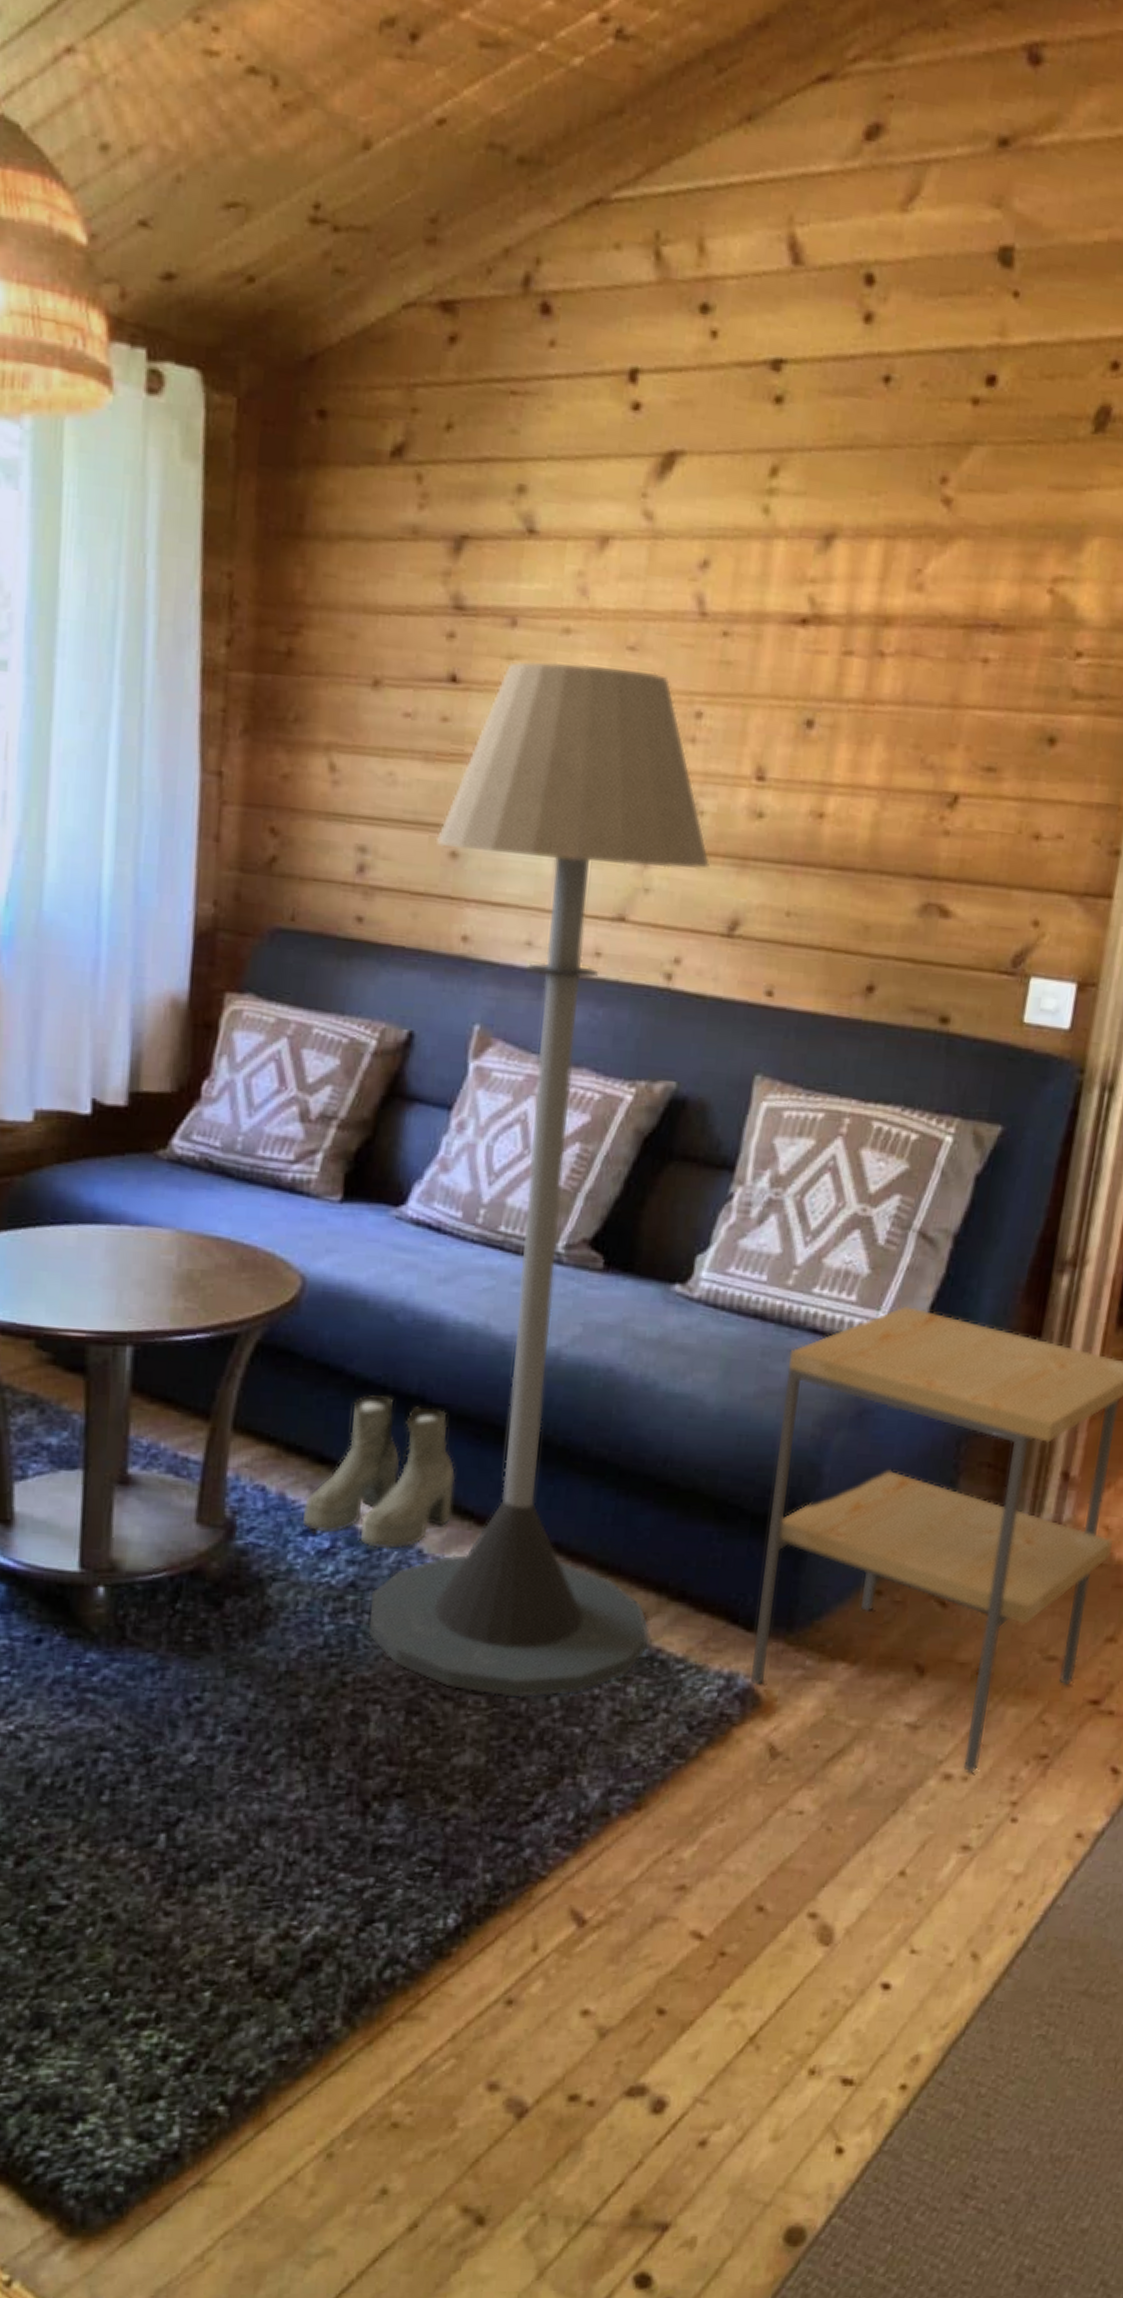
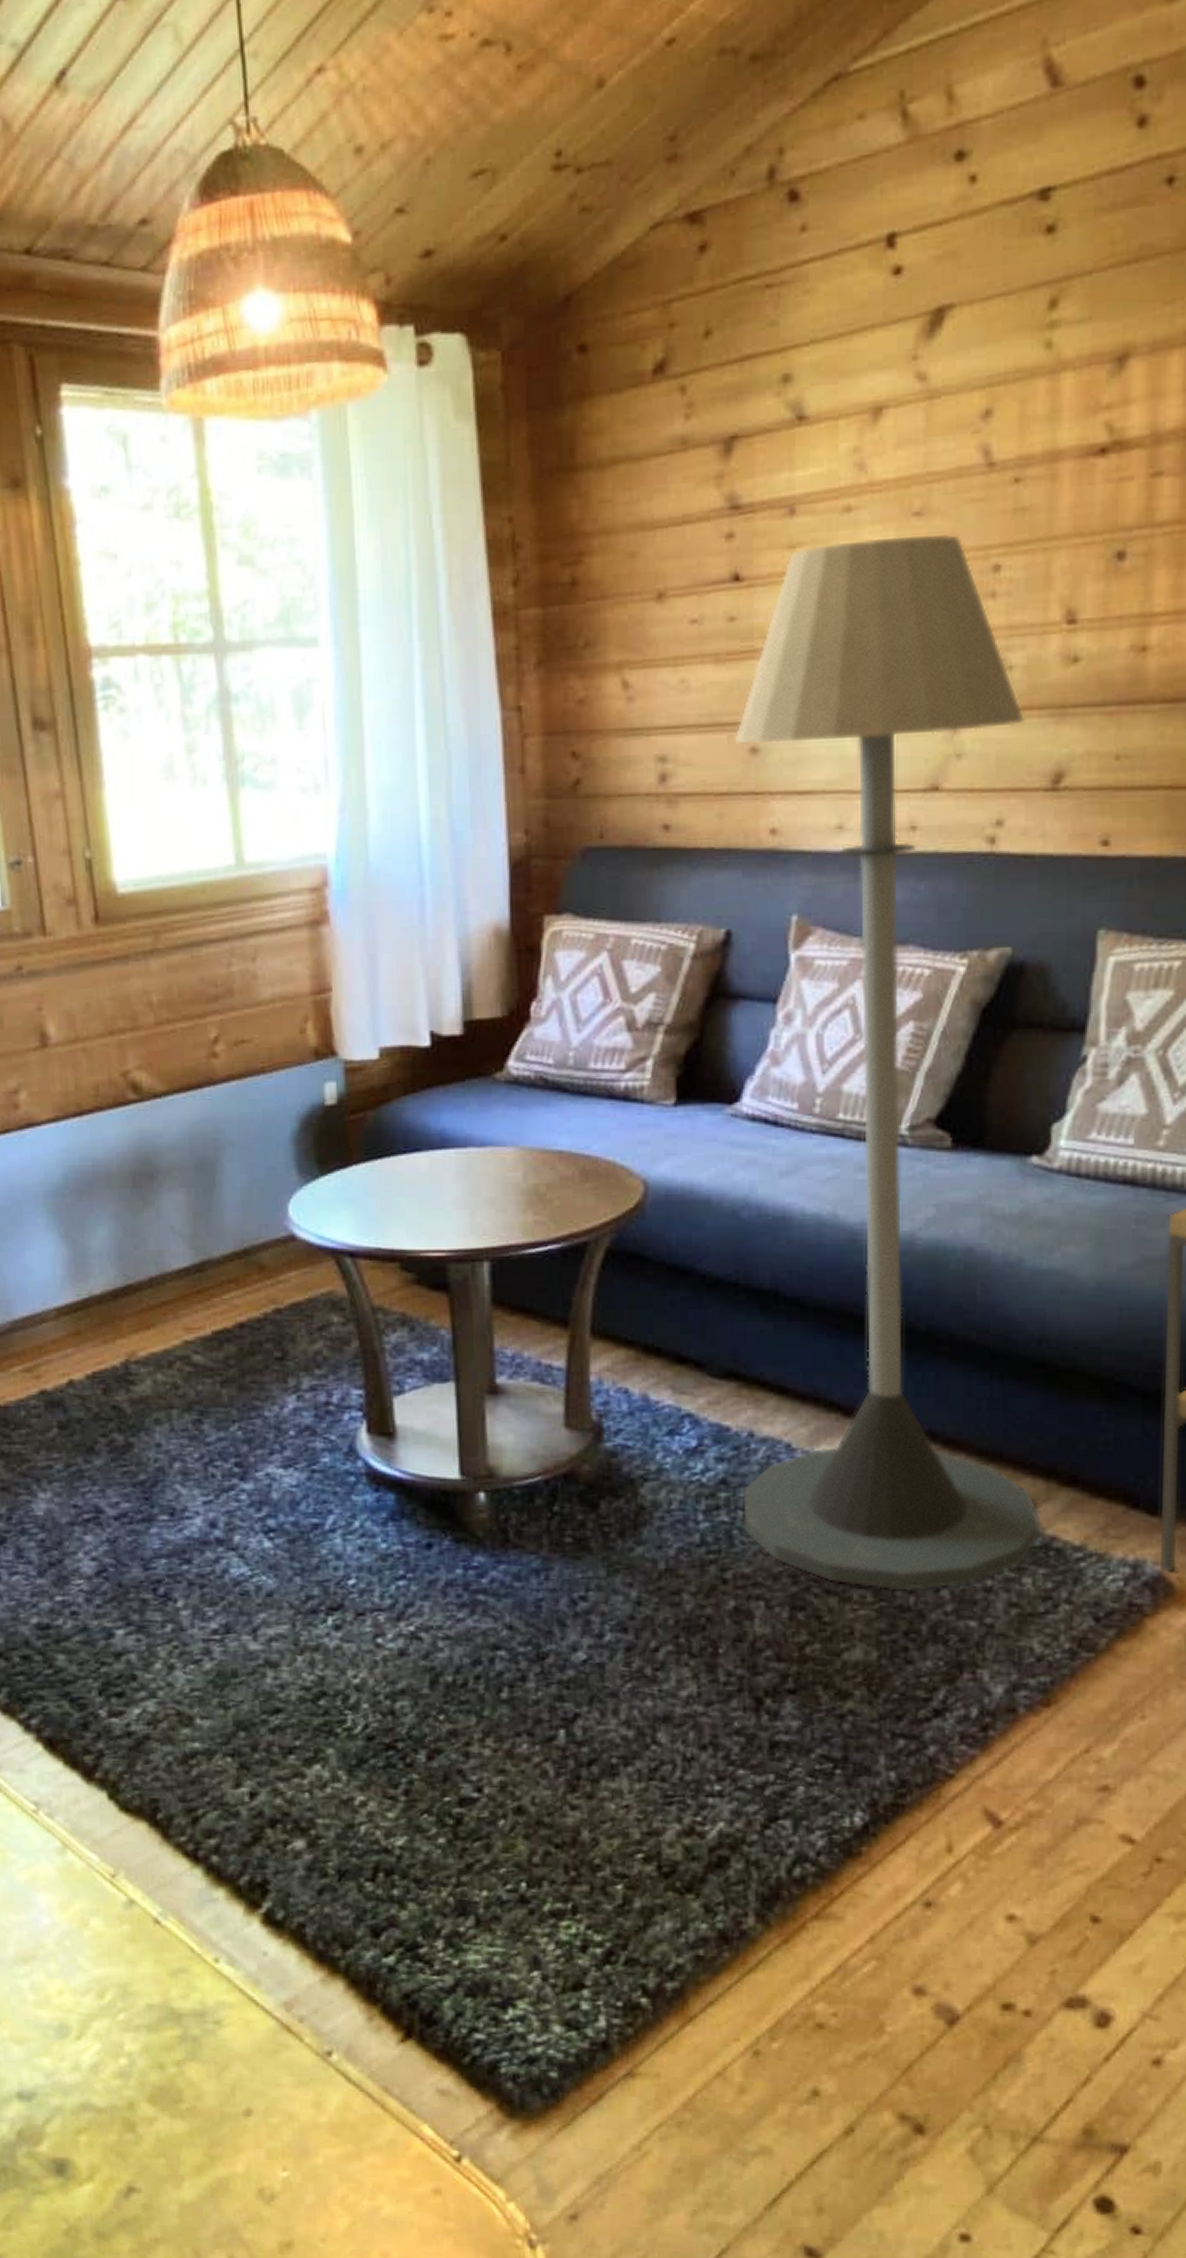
boots: present [303,1395,456,1550] -> none [667,1293,817,1446]

